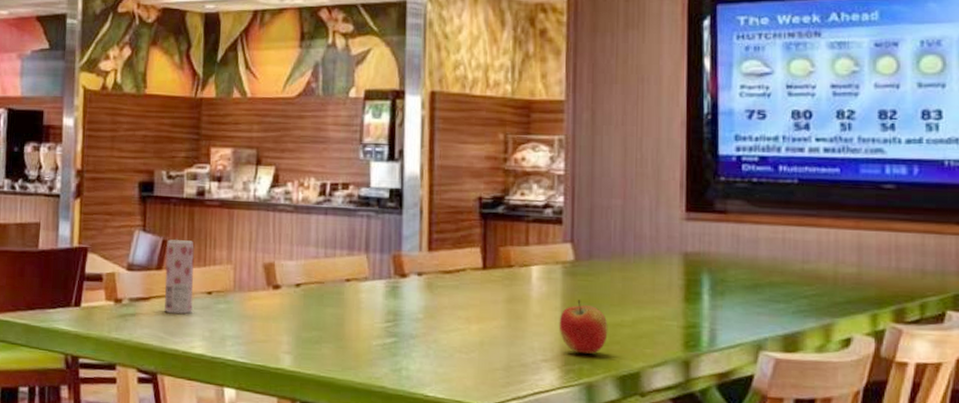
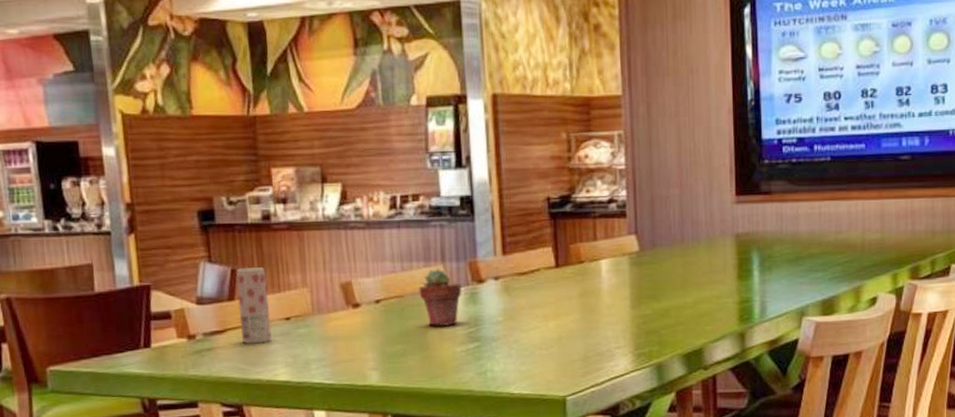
potted succulent: none [340,258,384,318] -> present [419,268,462,327]
apple: present [559,300,608,354] -> none [628,287,673,337]

